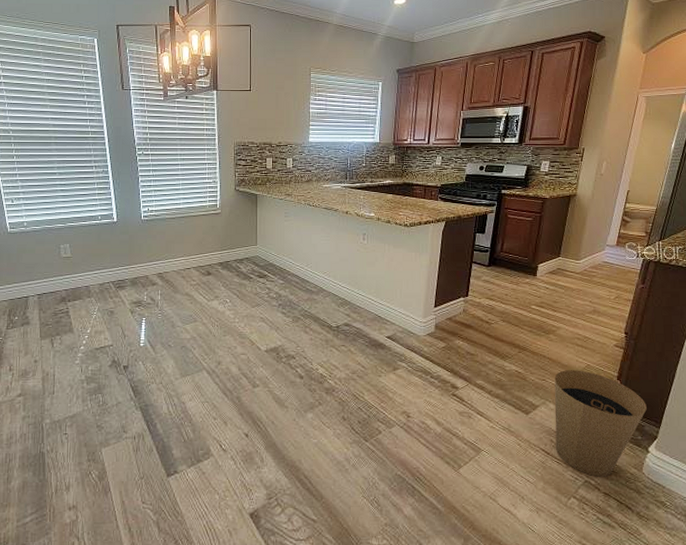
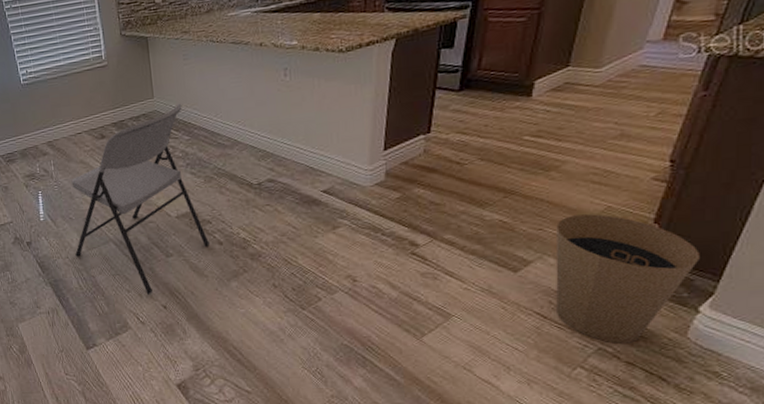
chair: none [169,252,292,423] -> present [71,103,209,295]

